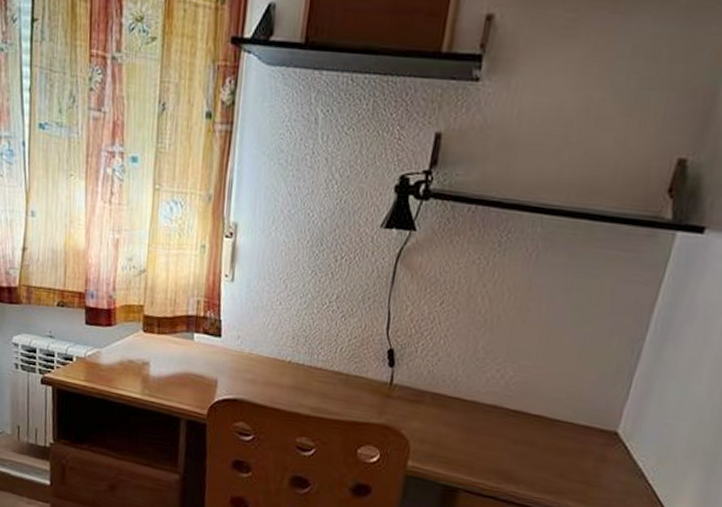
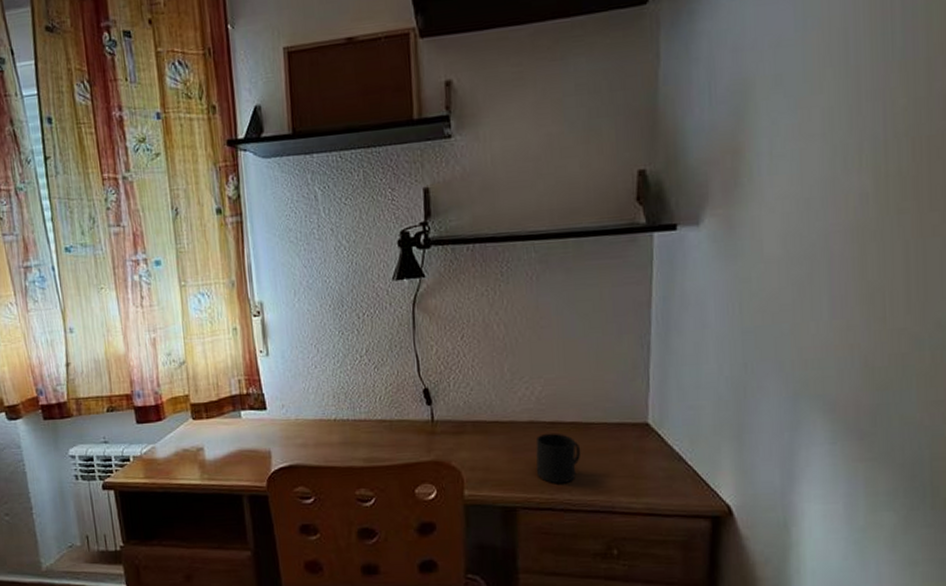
mug: none [487,420,540,476] -> present [535,433,581,484]

